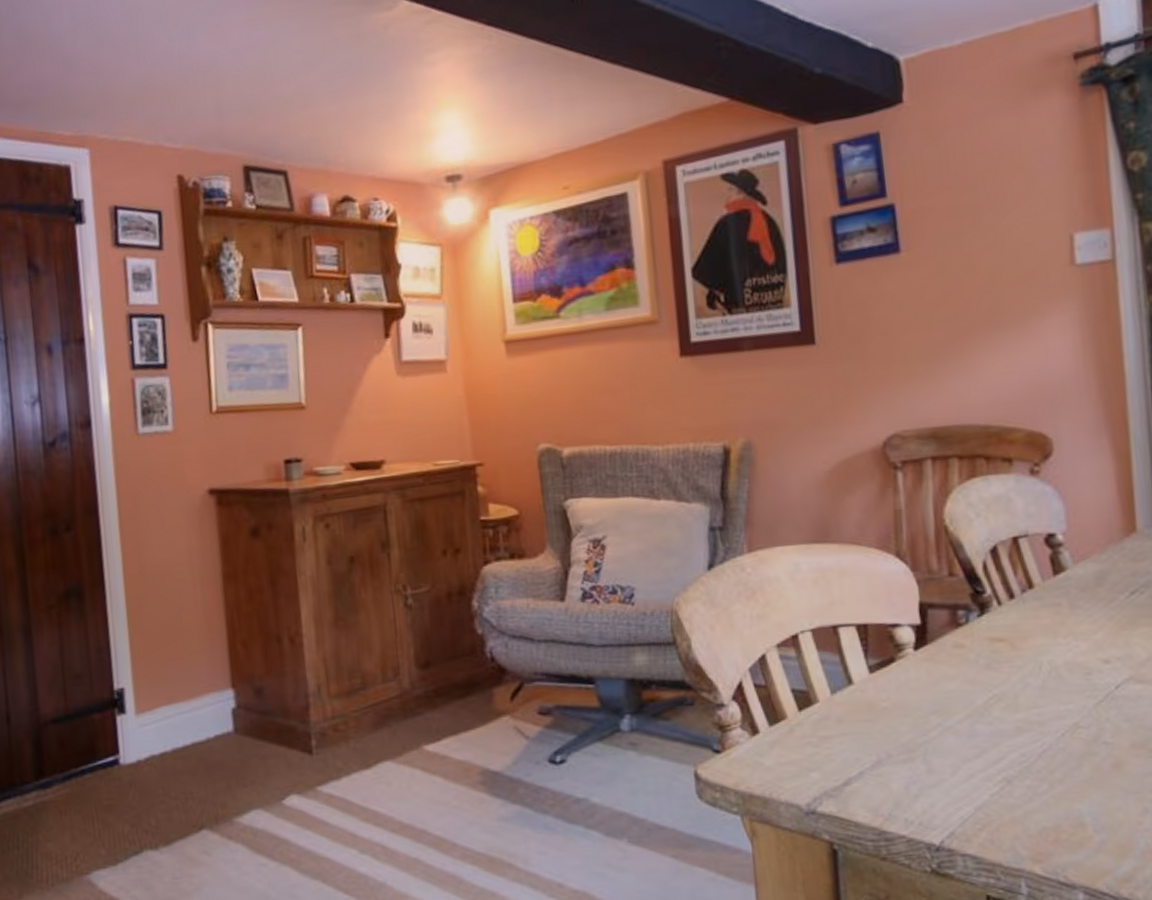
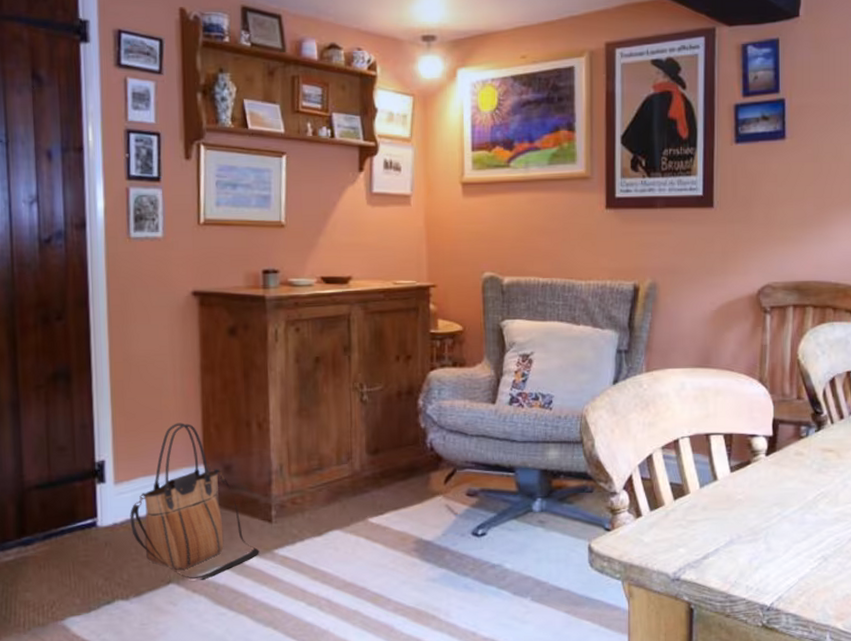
tote bag: none [154,640,301,824] -> present [130,423,259,579]

